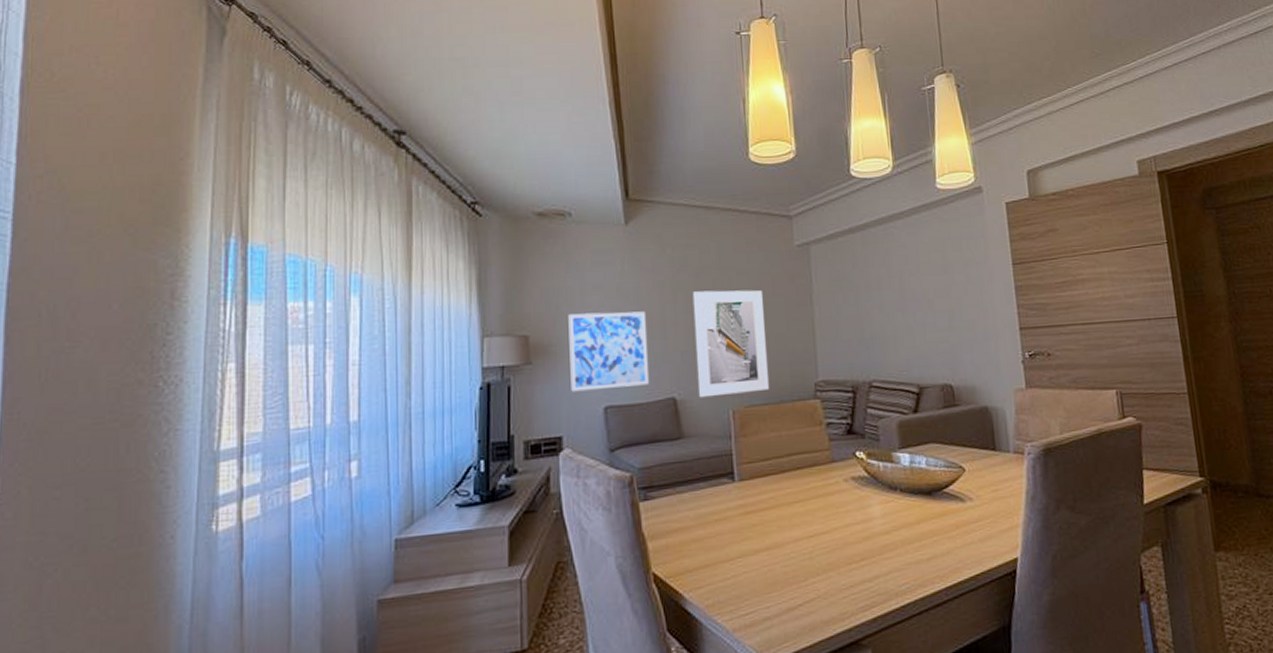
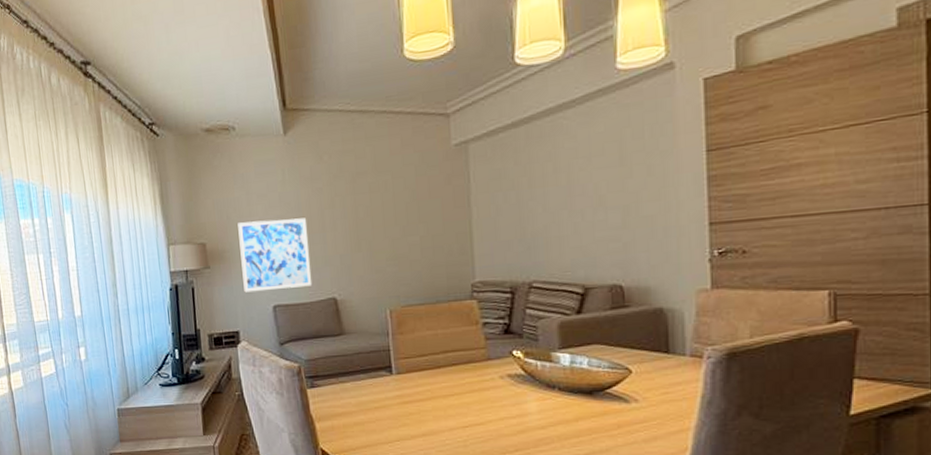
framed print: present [692,290,770,398] -> none [349,193,426,298]

